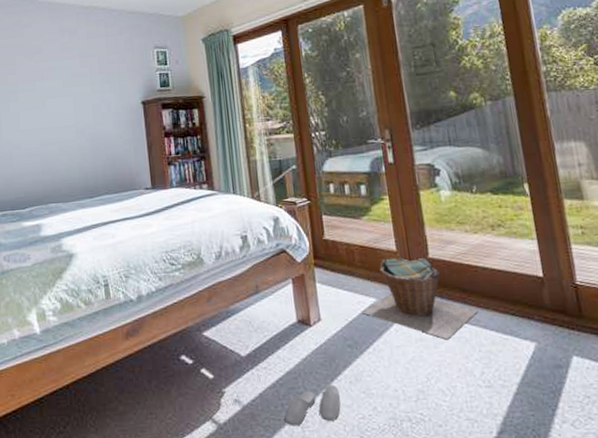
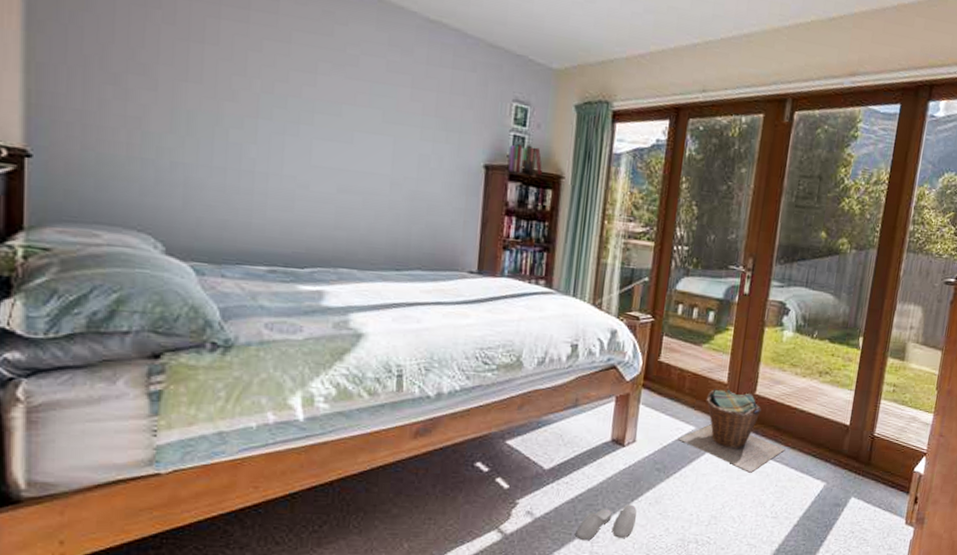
books: none [157,78,188,104] -> present [507,144,543,177]

